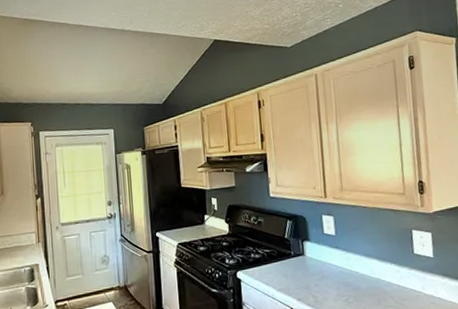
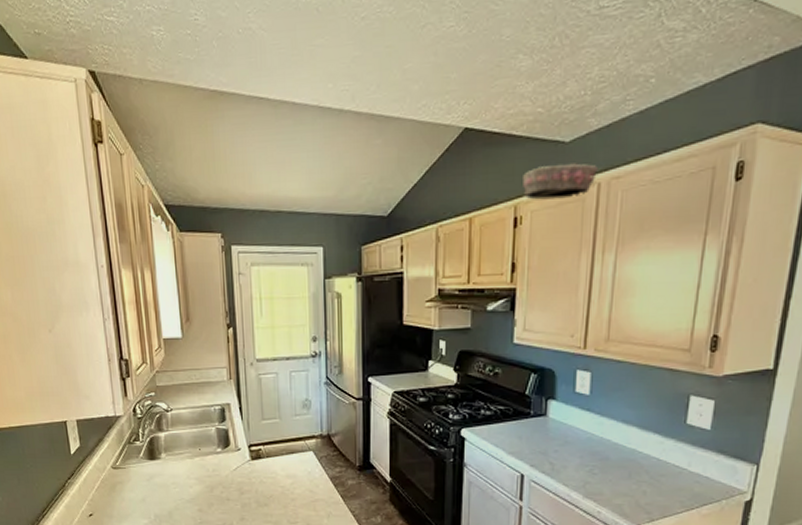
decorative basket: none [260,61,314,88] -> present [523,163,599,200]

